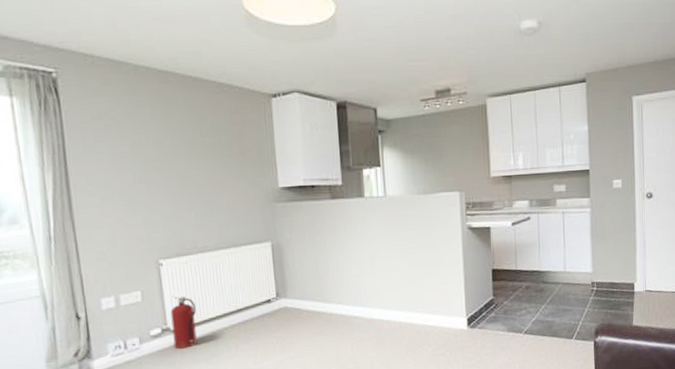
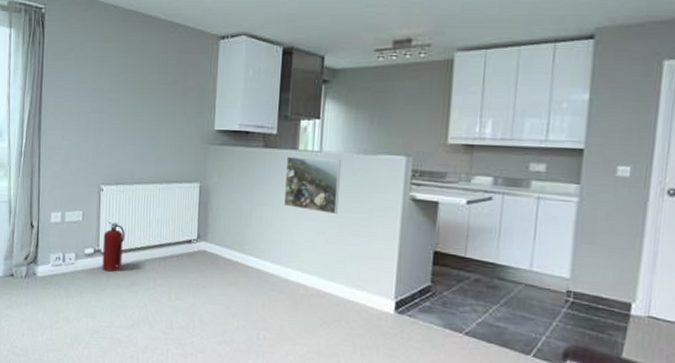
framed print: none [354,201,409,252] -> present [283,156,341,215]

